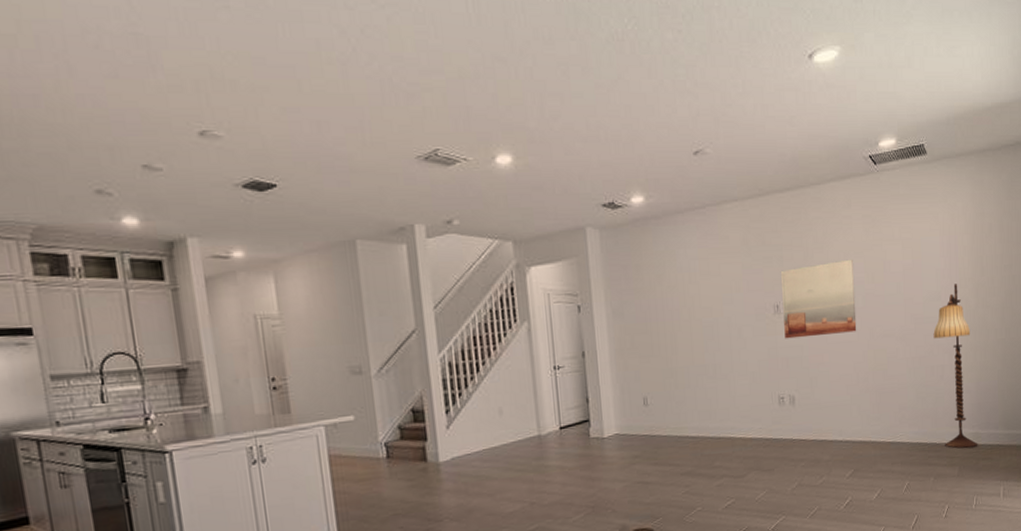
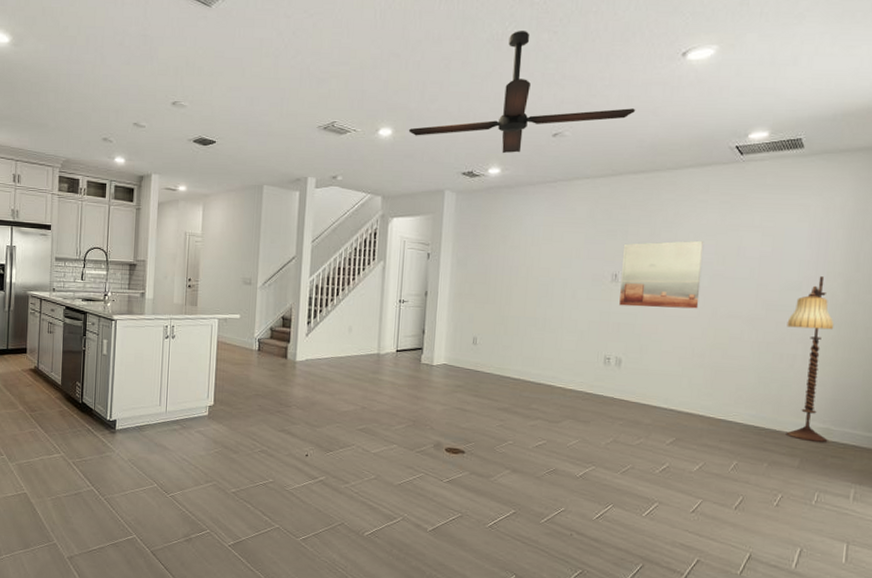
ceiling fan: none [531,29,773,179] -> present [408,31,636,154]

